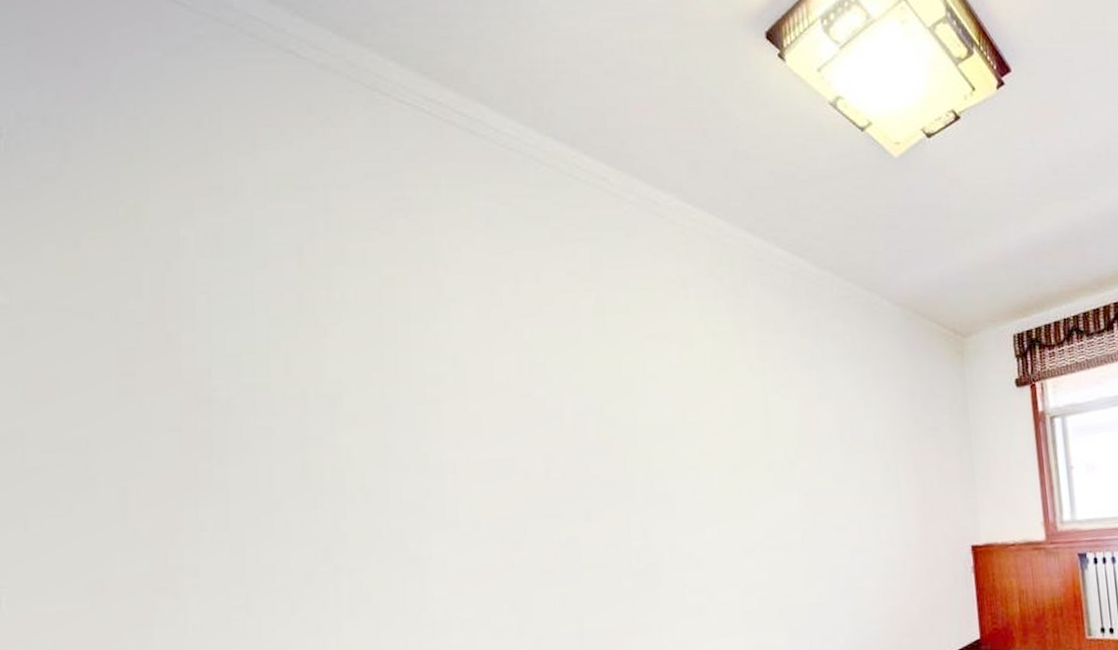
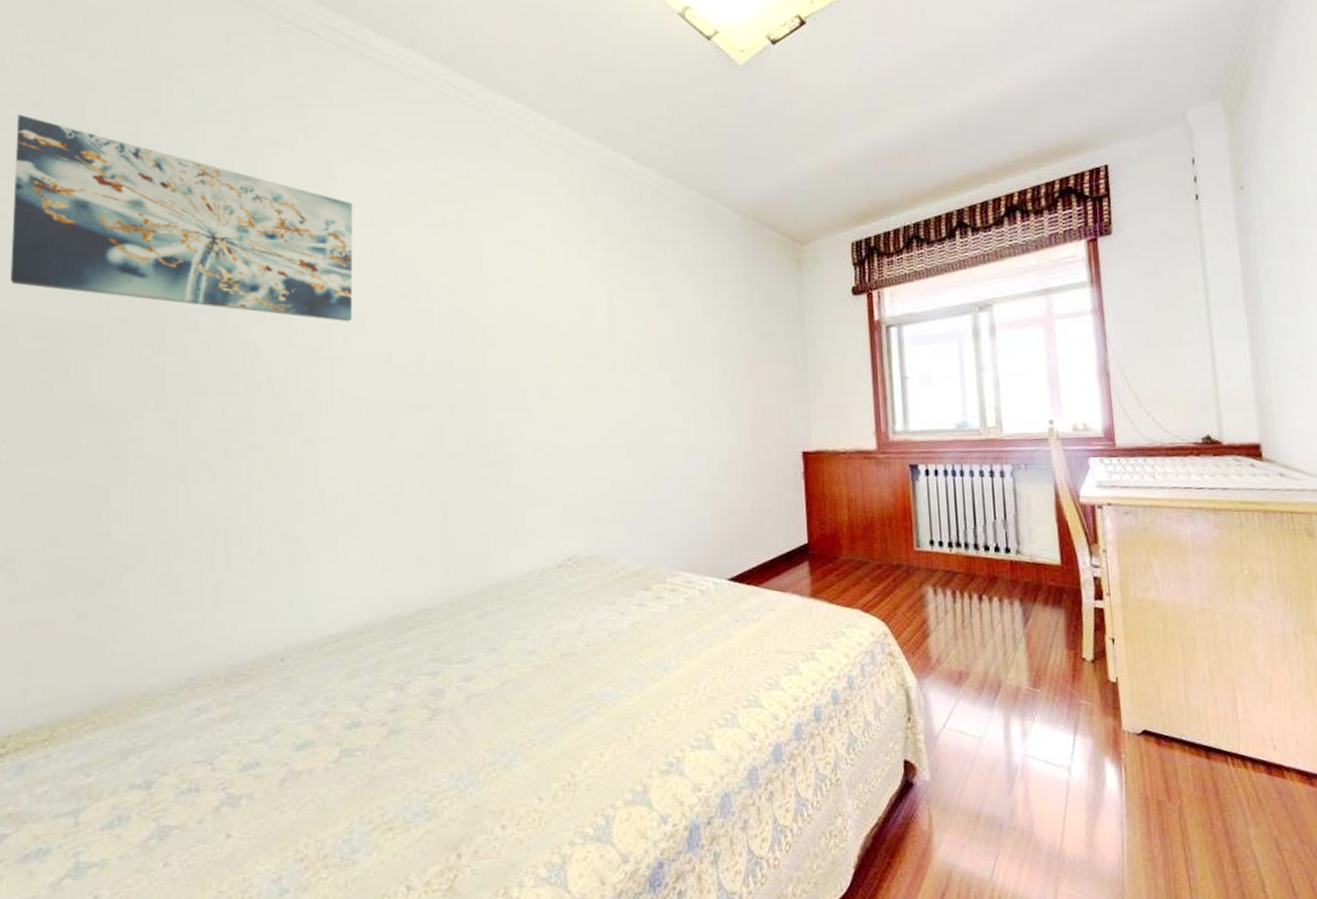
wall art: none [15,187,467,424] -> present [11,114,353,322]

